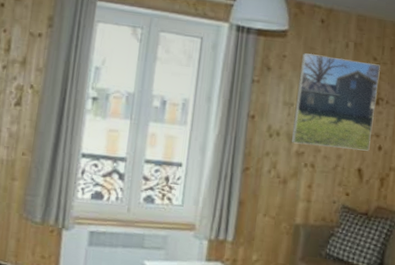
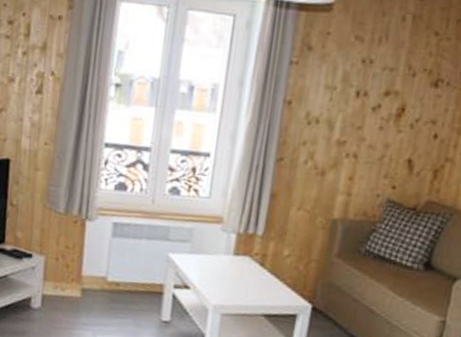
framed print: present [291,53,380,151] -> none [331,29,443,140]

